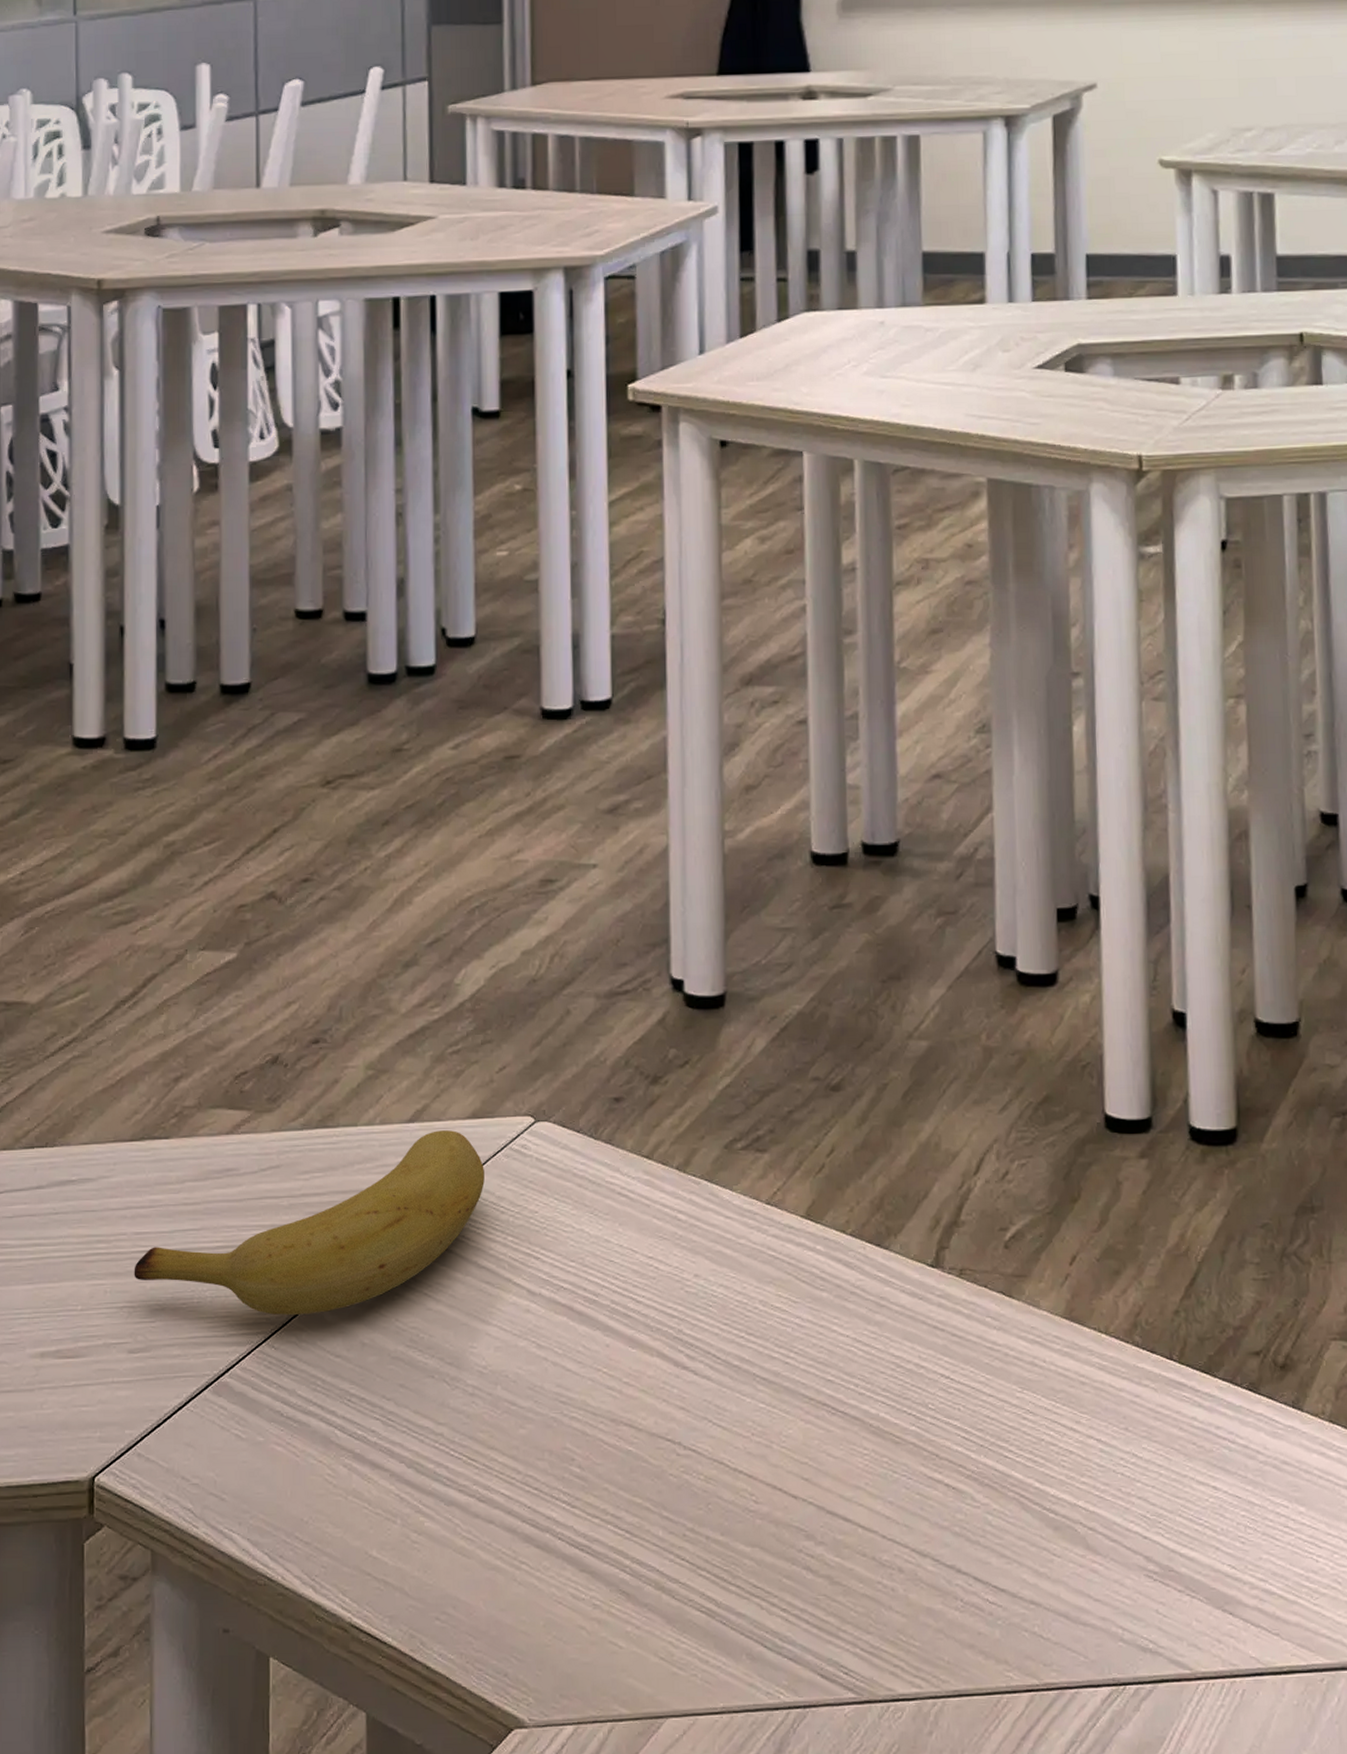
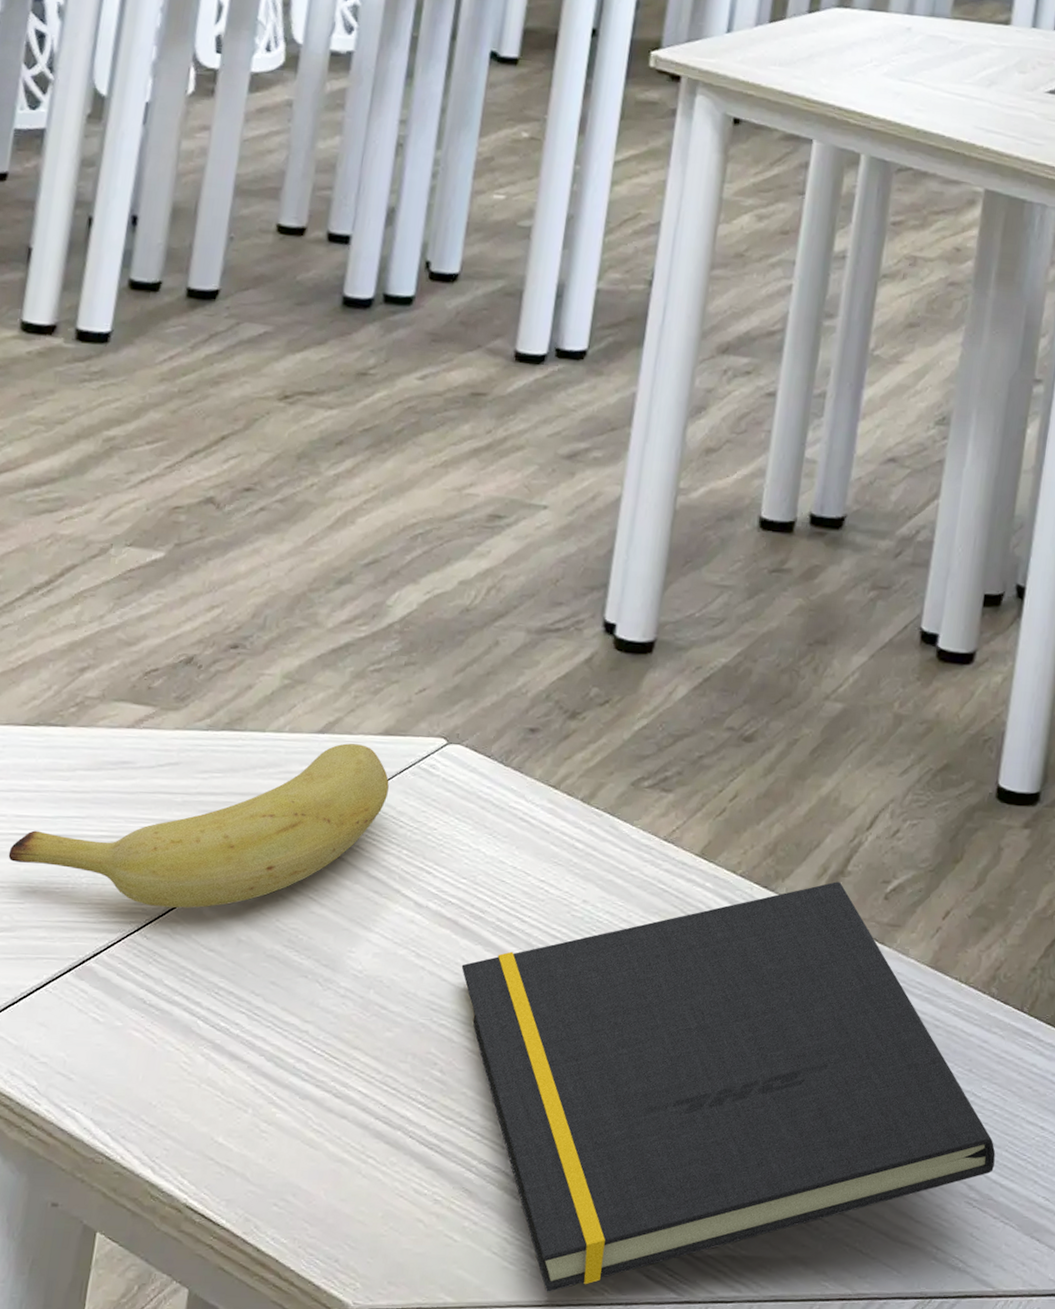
notepad: none [583,1233,1169,1698] -> present [461,881,996,1292]

